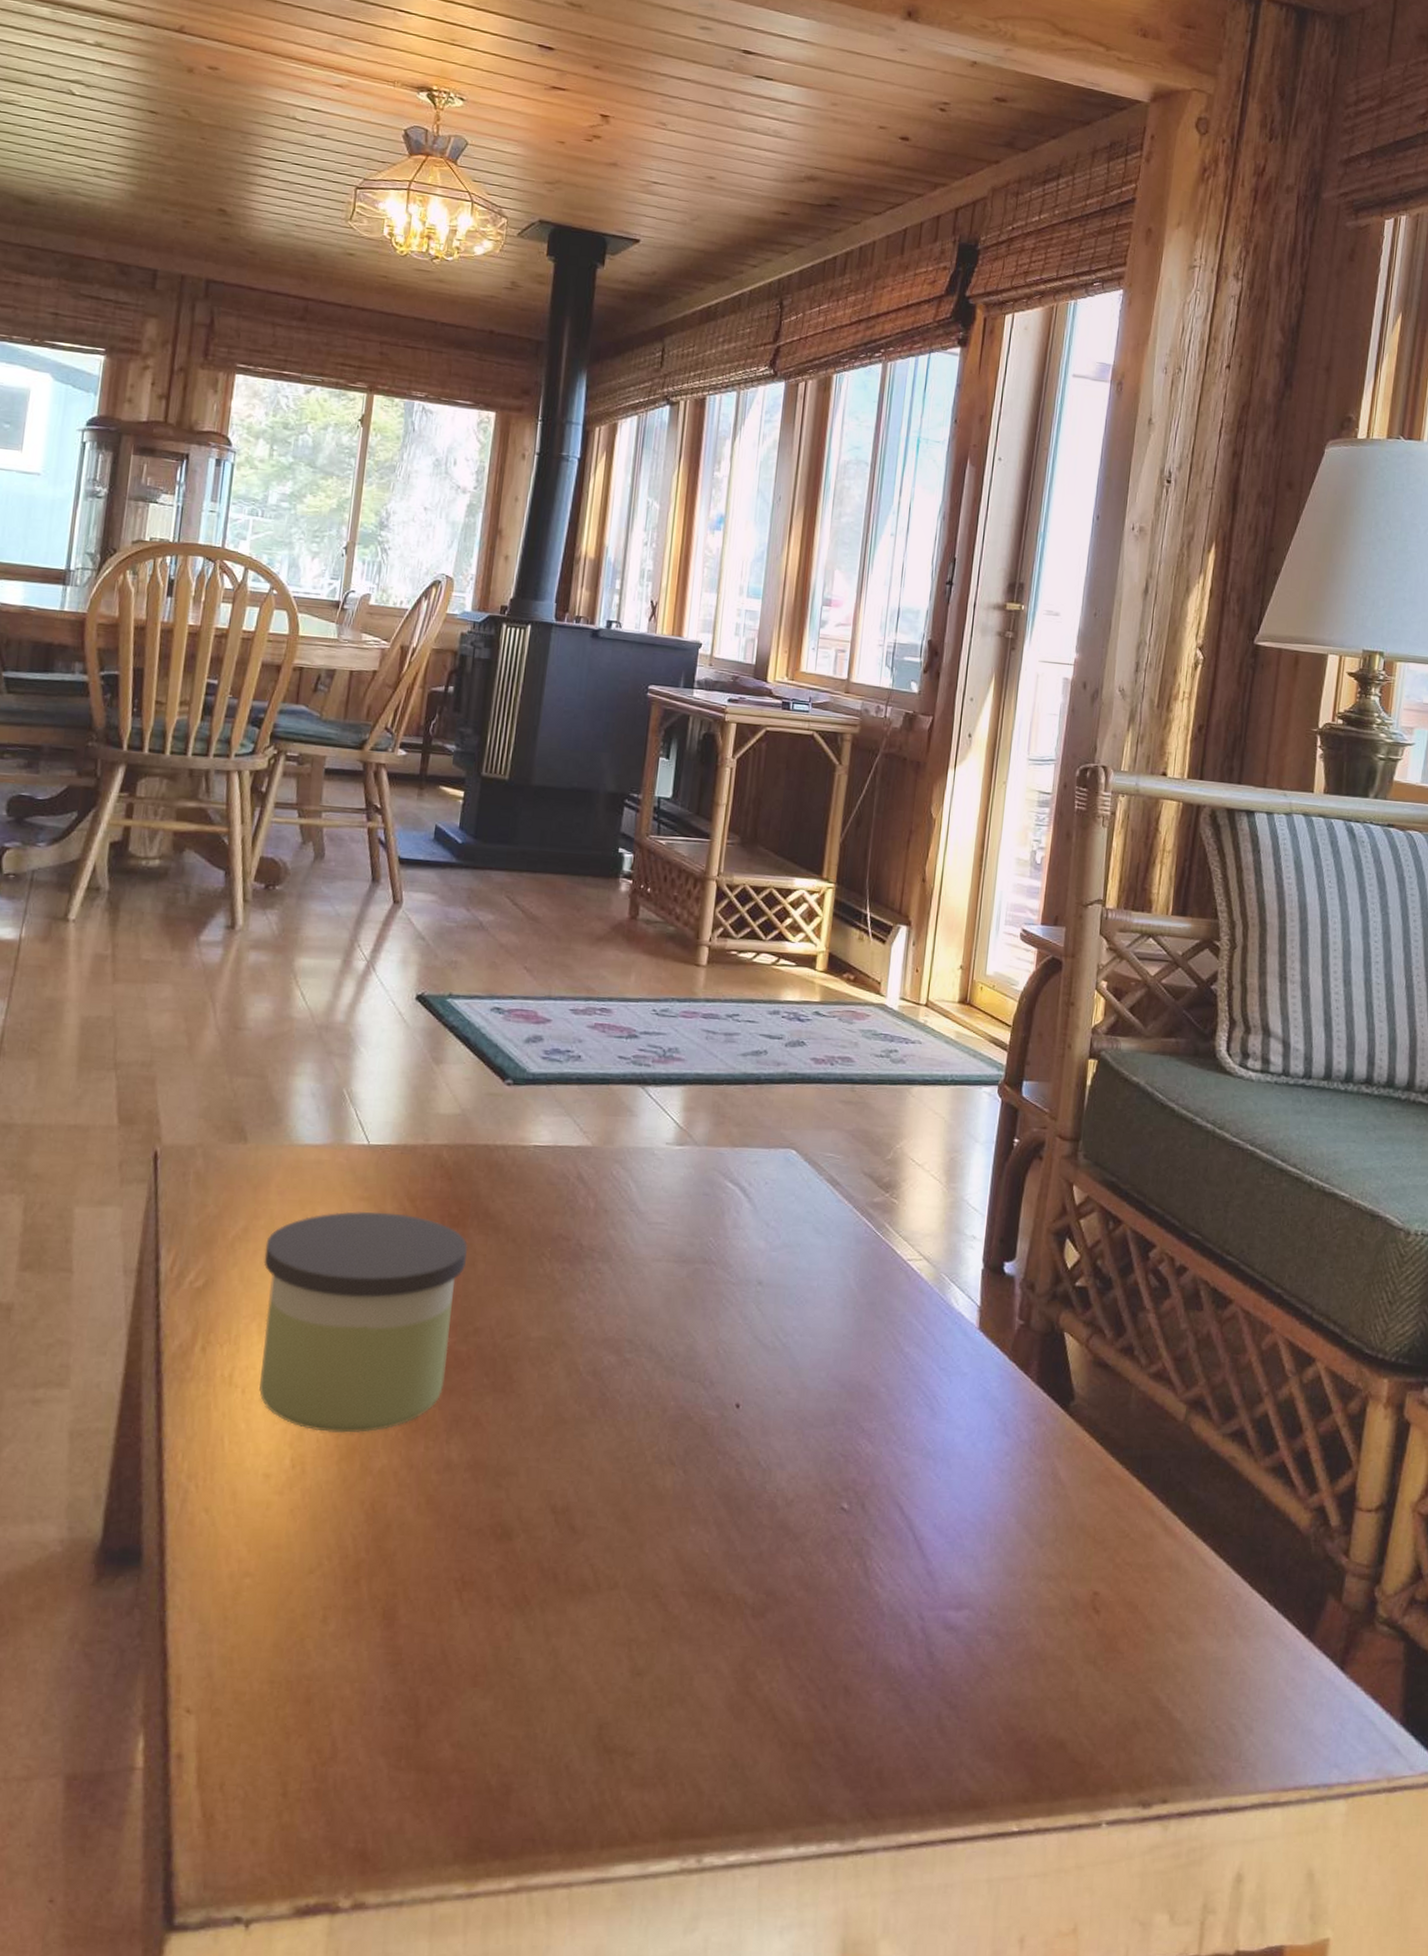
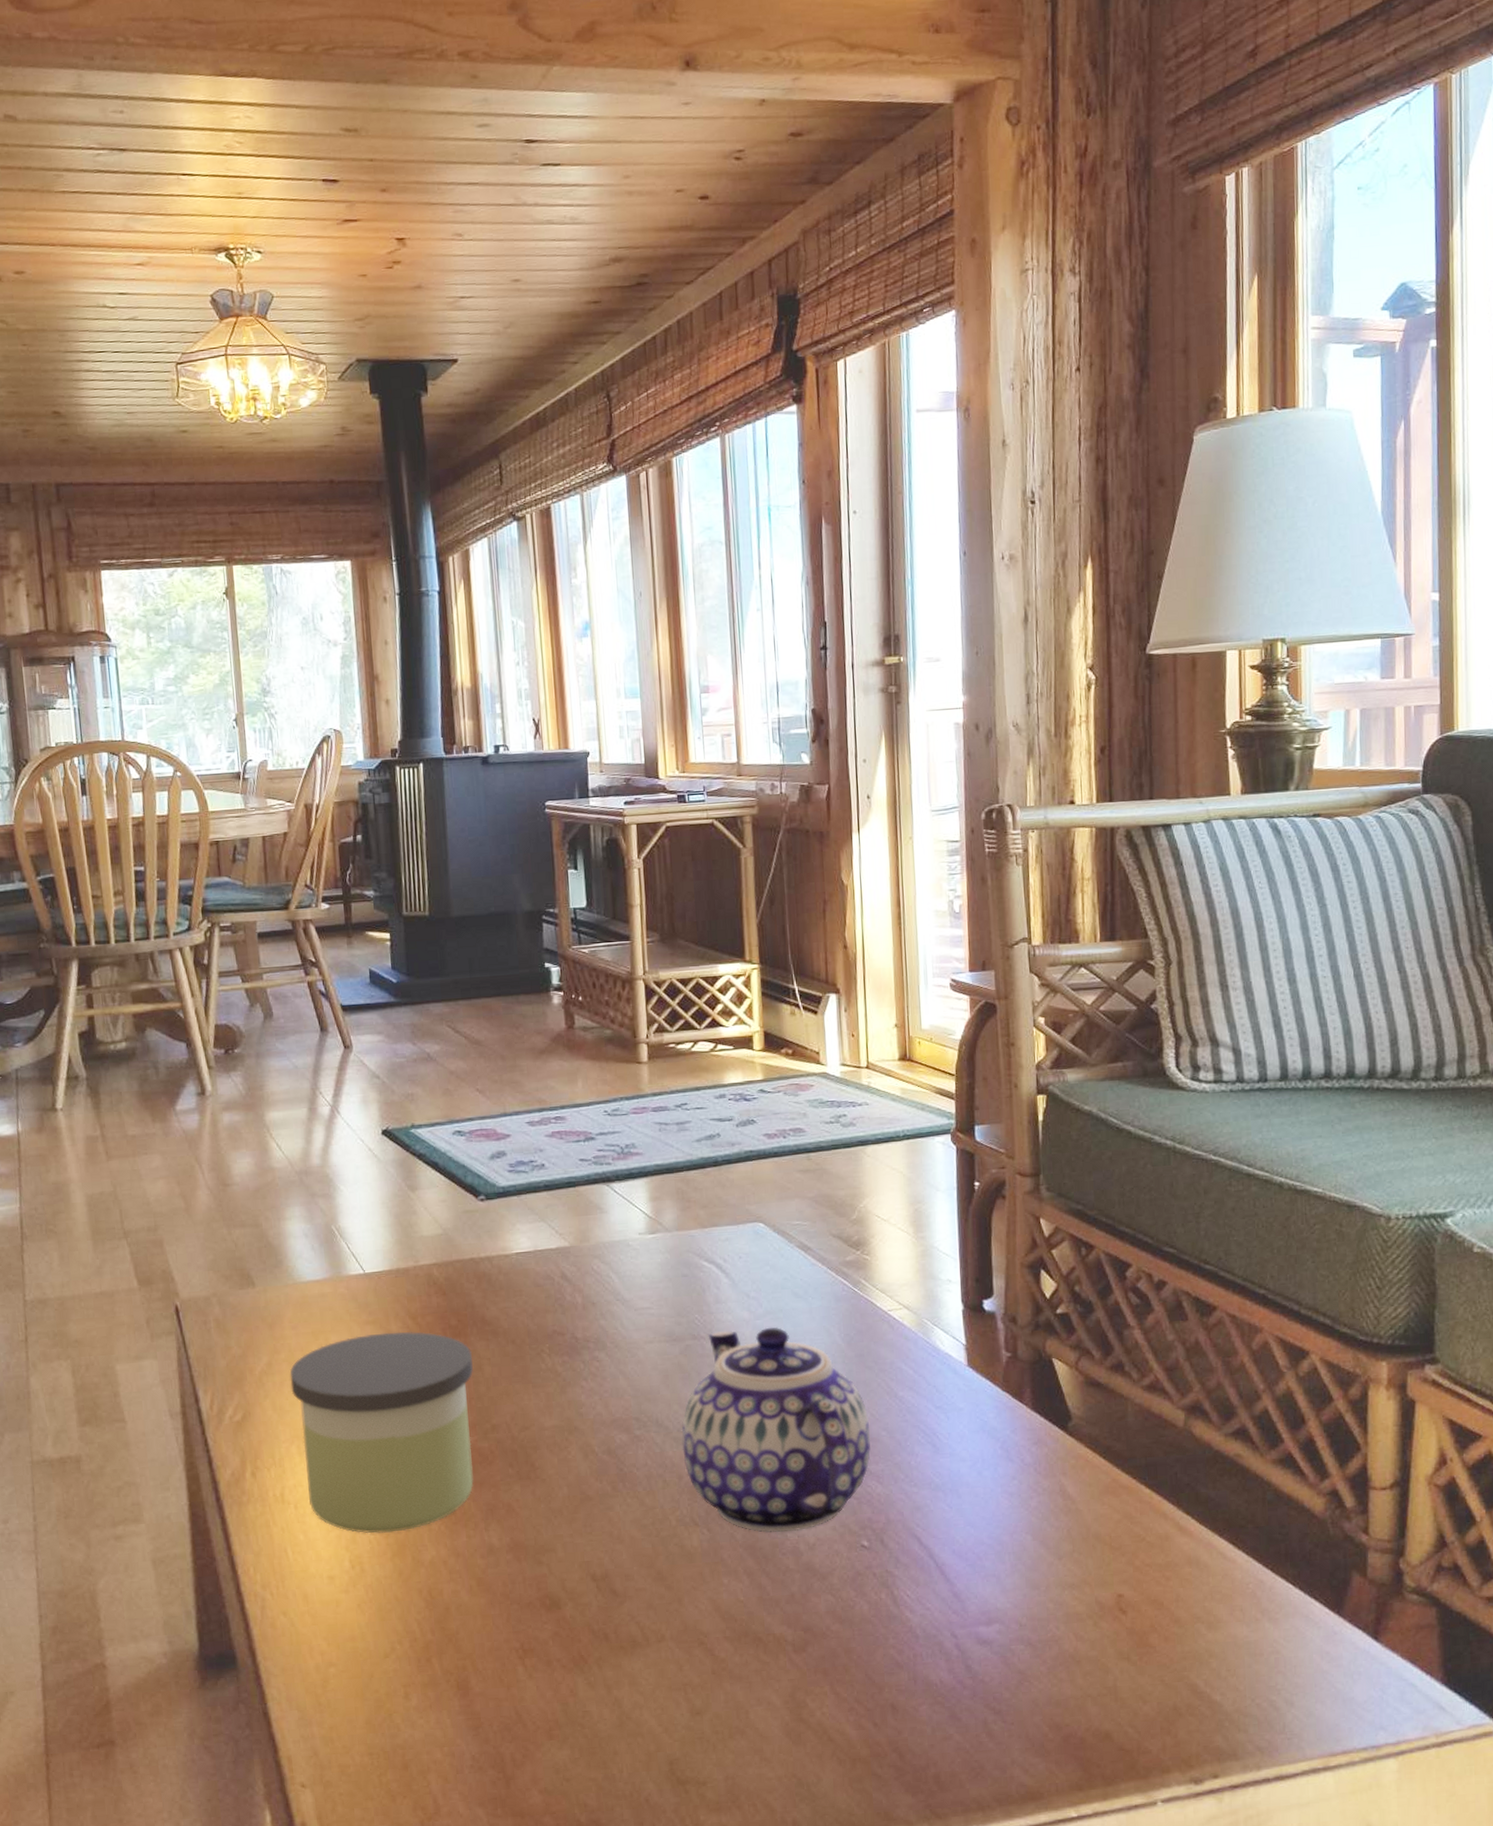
teapot: none [671,1257,871,1484] -> present [681,1327,872,1533]

